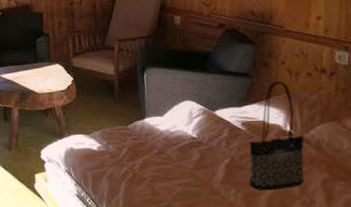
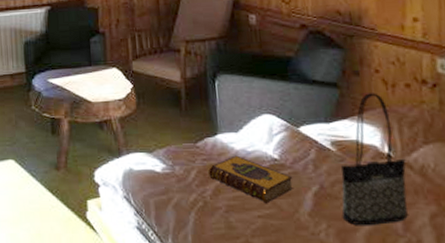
hardback book: none [136,135,209,174] -> present [207,155,293,204]

